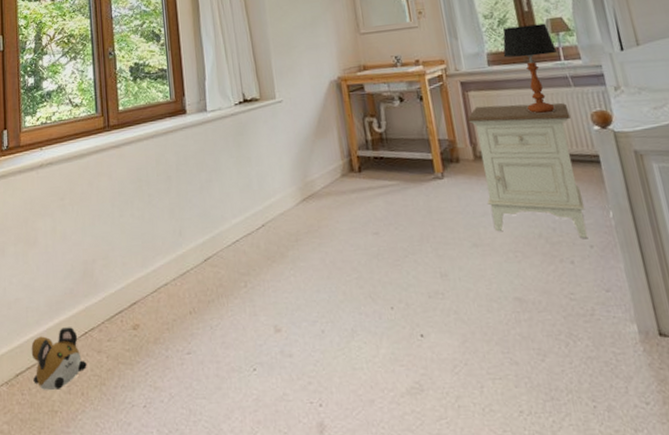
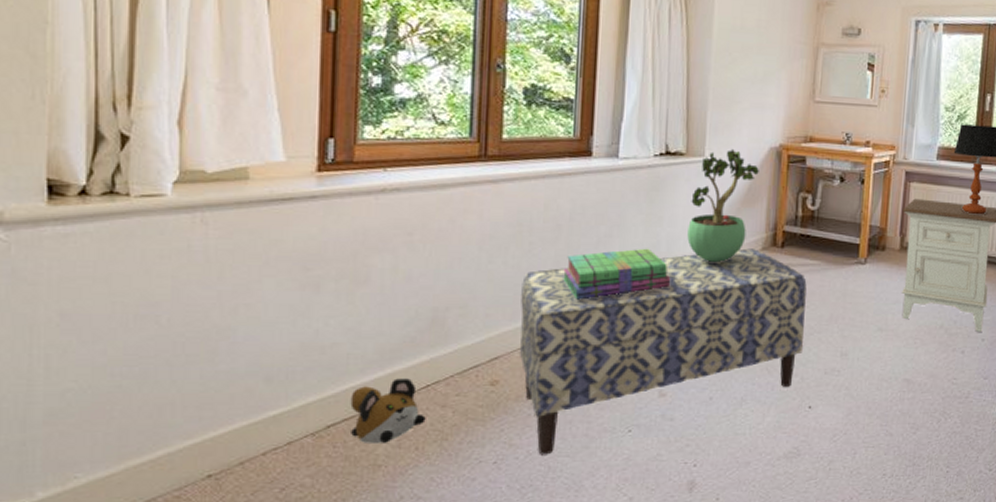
bench: none [147,176,401,398] -> present [520,248,807,455]
stack of books: none [177,188,267,243] -> present [563,248,671,300]
potted plant: none [271,87,325,194] -> present [687,148,759,262]

